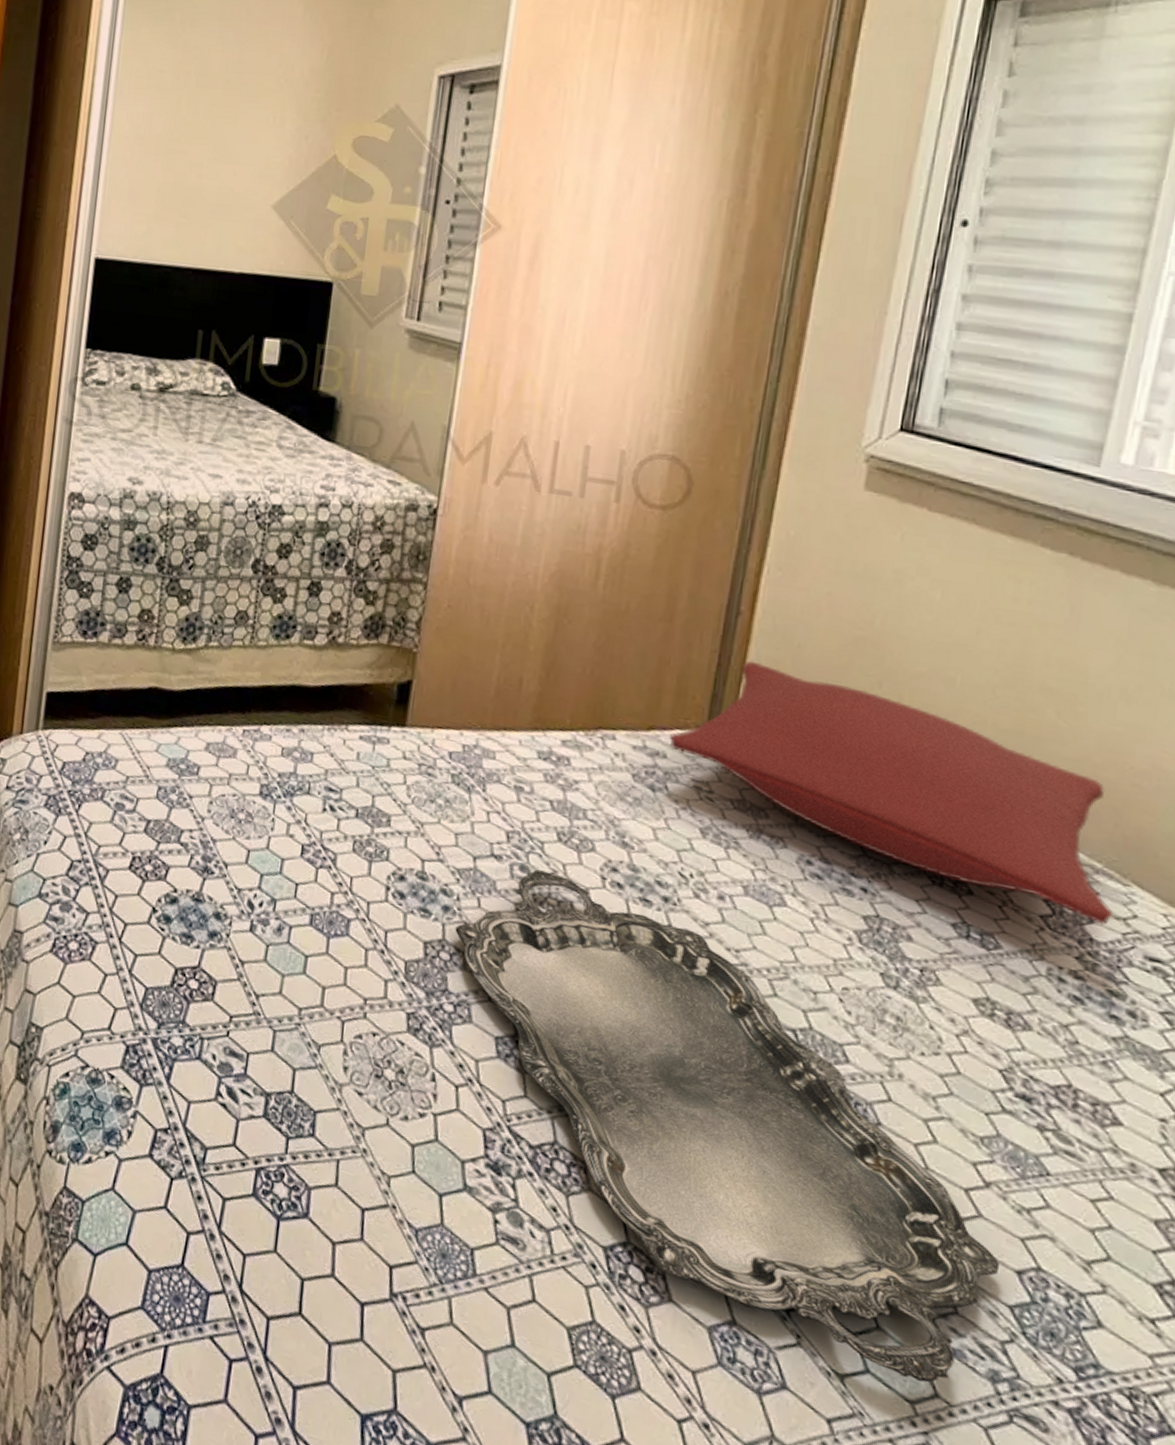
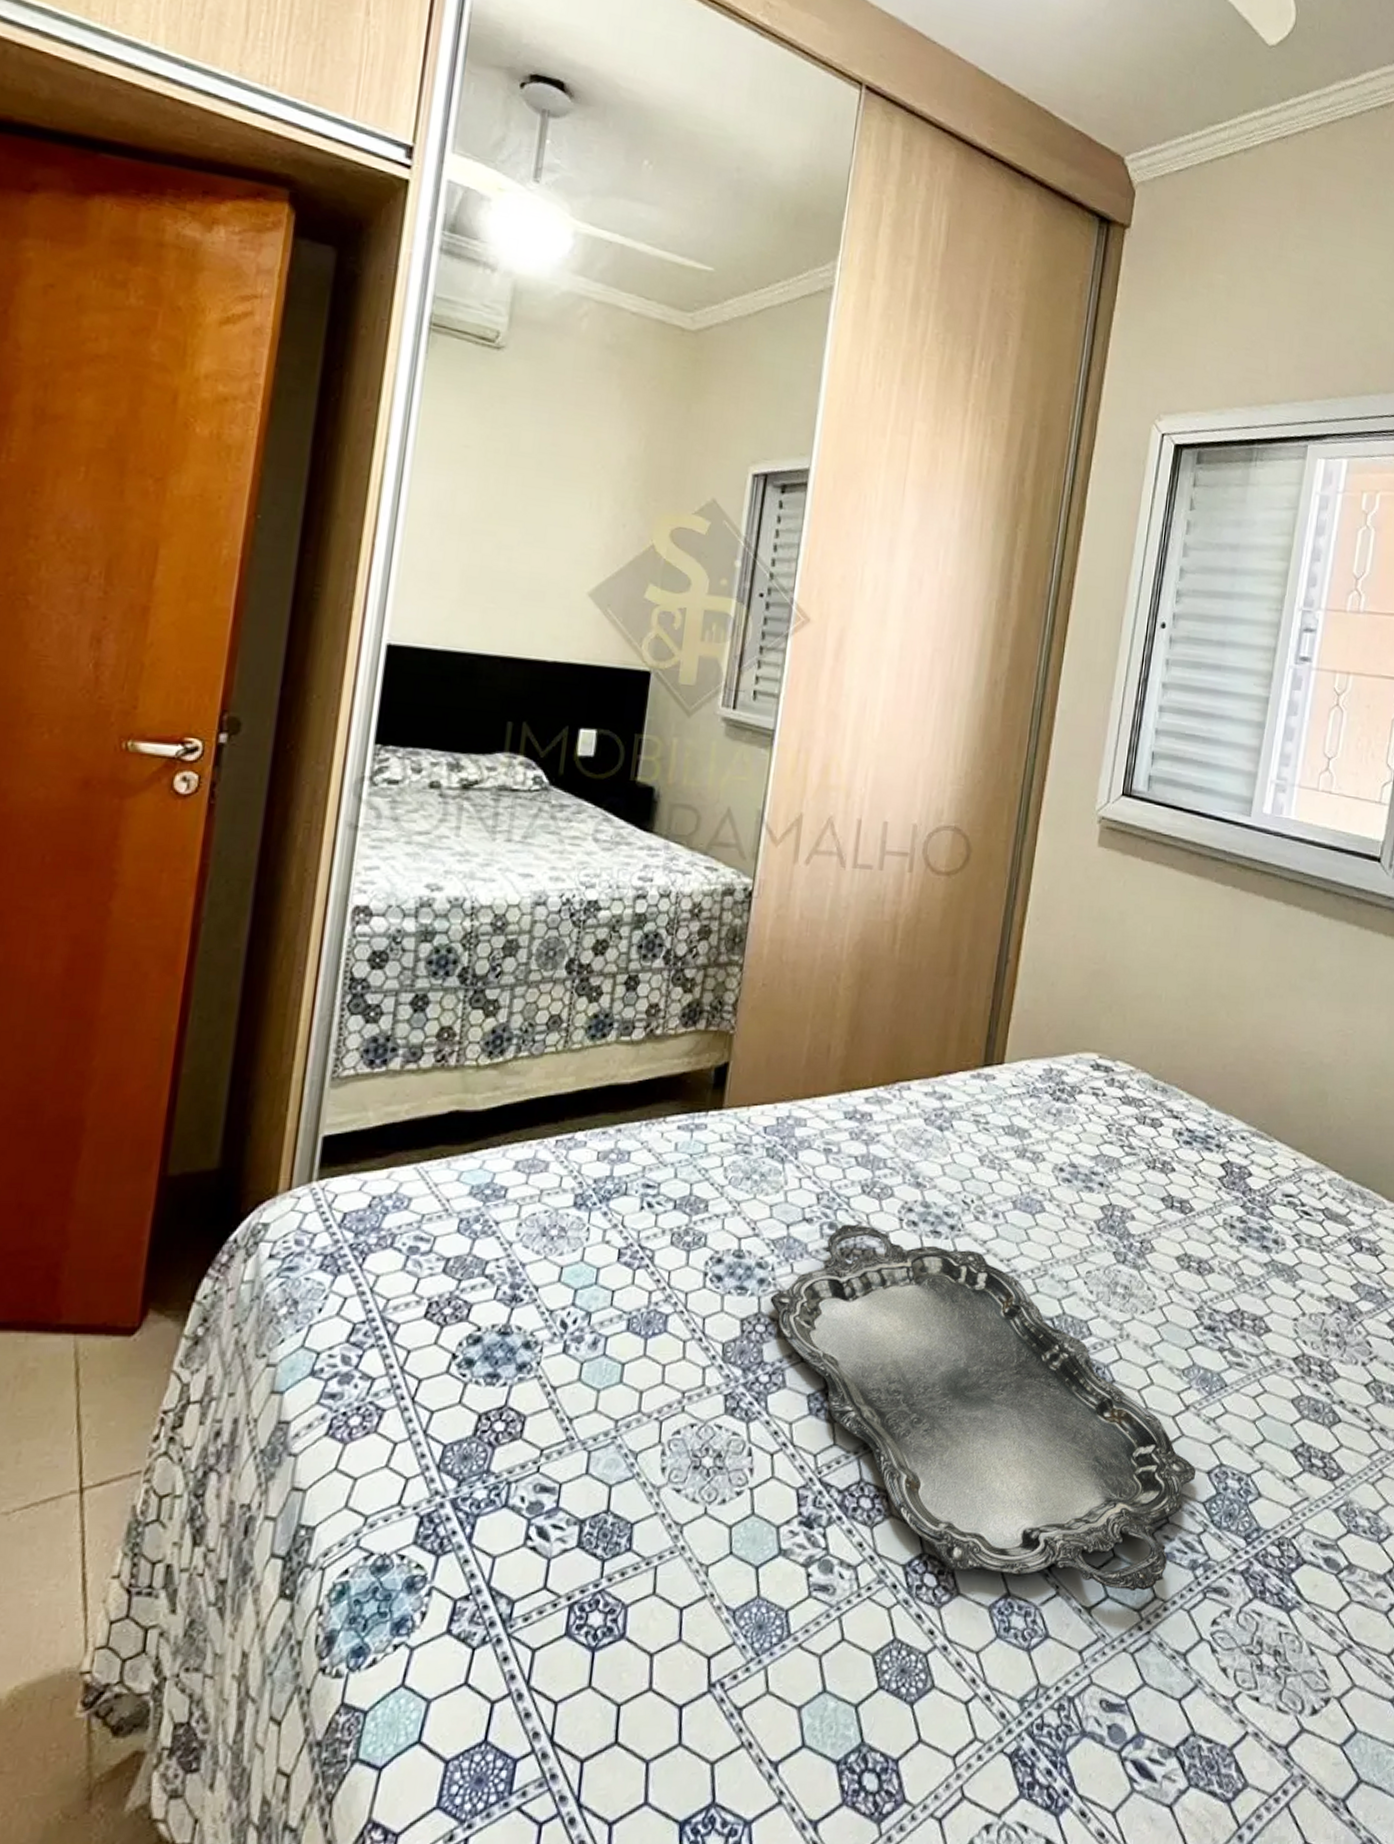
pillow: present [669,660,1114,926] -> none [954,1002,1264,1176]

